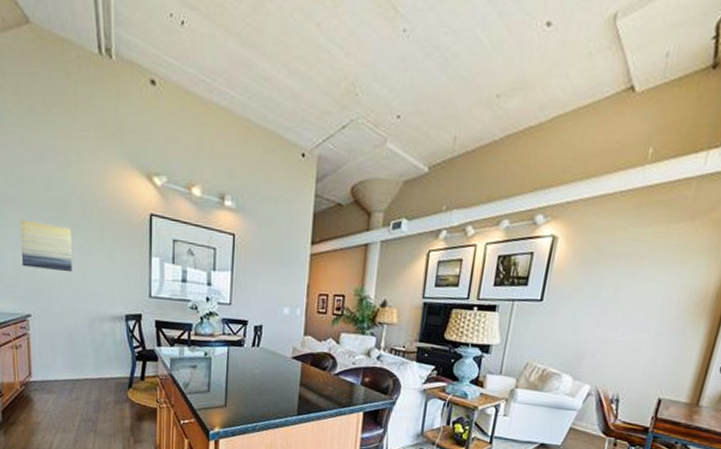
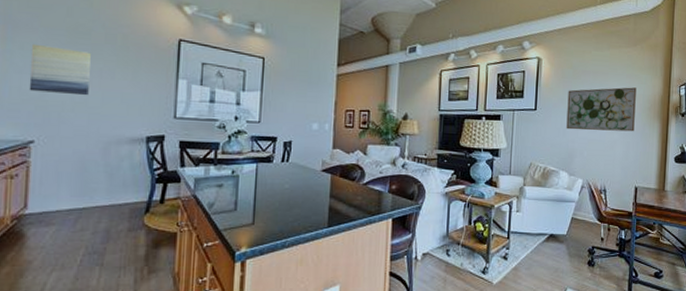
wall art: none [578,275,684,332] -> present [566,87,637,132]

